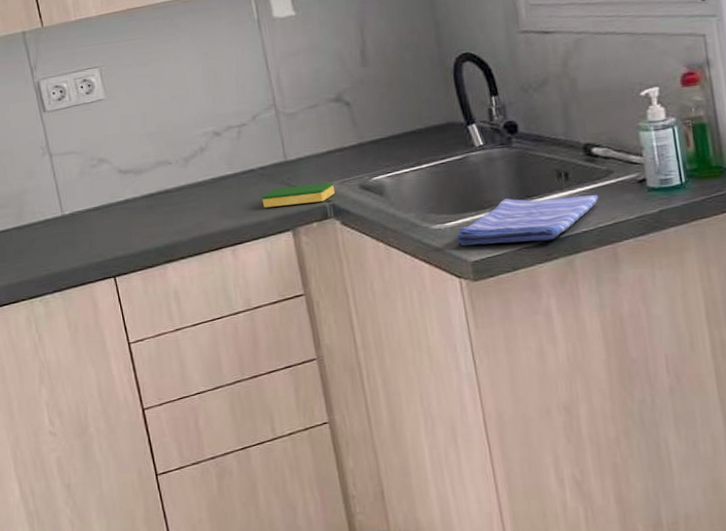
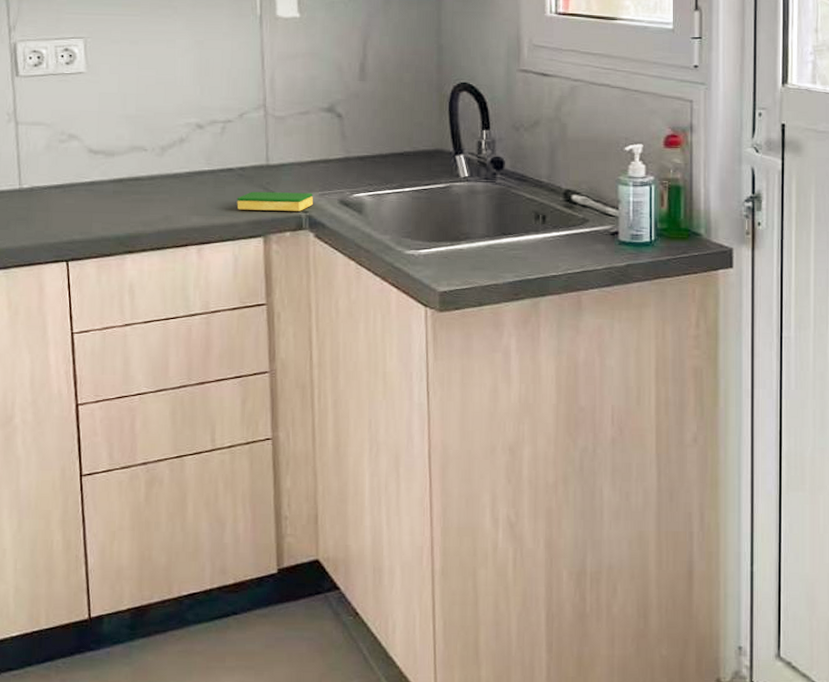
dish towel: present [456,194,599,246] -> none [427,233,572,280]

